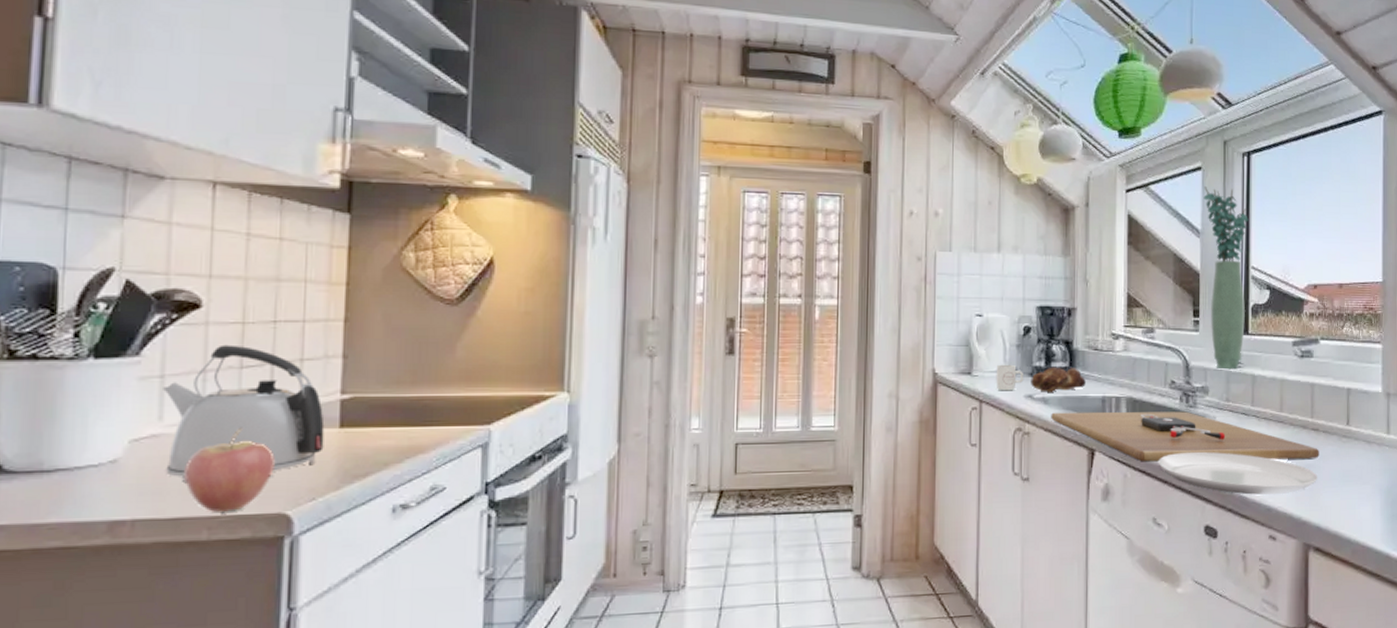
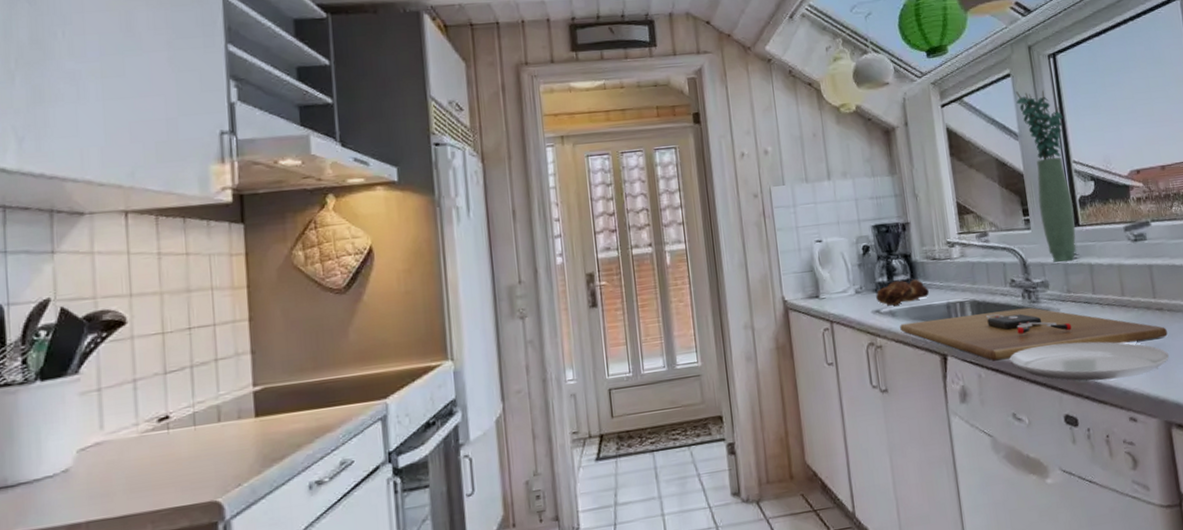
kettle: present [163,344,325,482] -> none [101,354,244,483]
fruit: present [184,427,275,512] -> none [126,427,203,507]
mug: present [996,364,1024,391] -> none [841,283,870,310]

